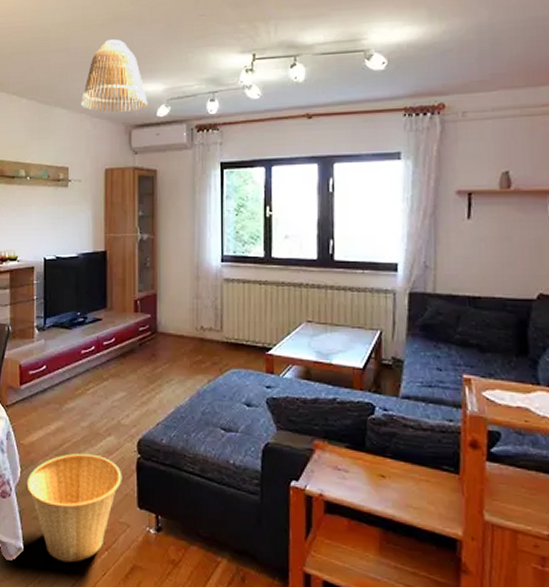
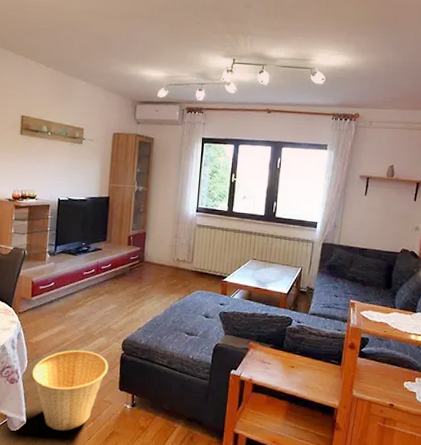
lamp shade: present [81,39,148,113] -> none [98,30,151,90]

